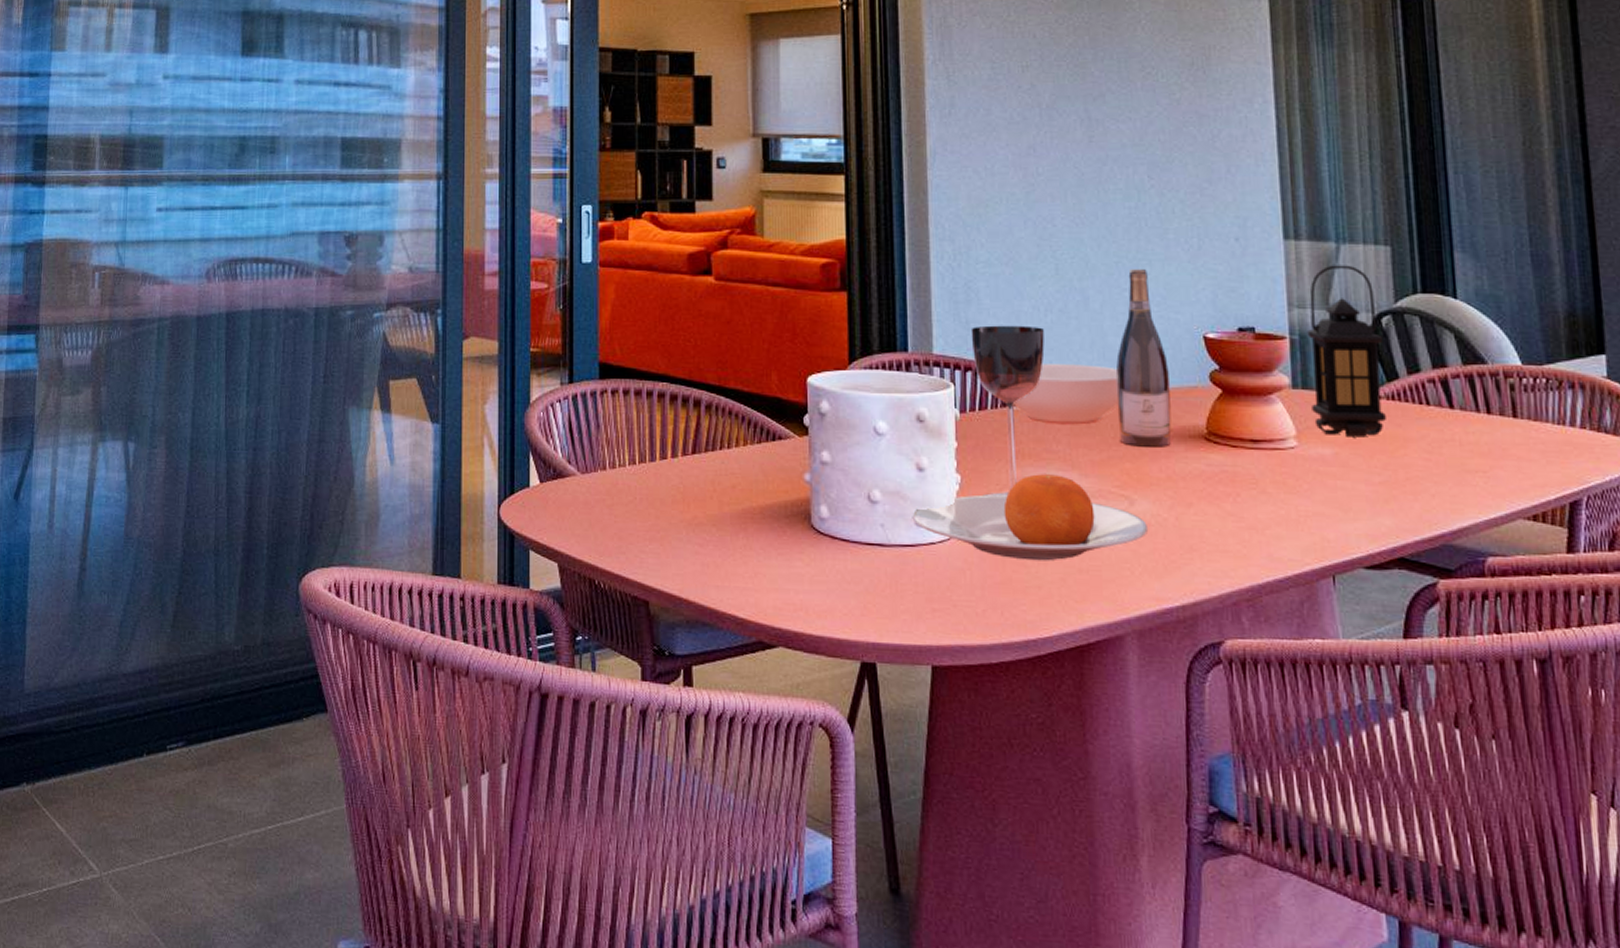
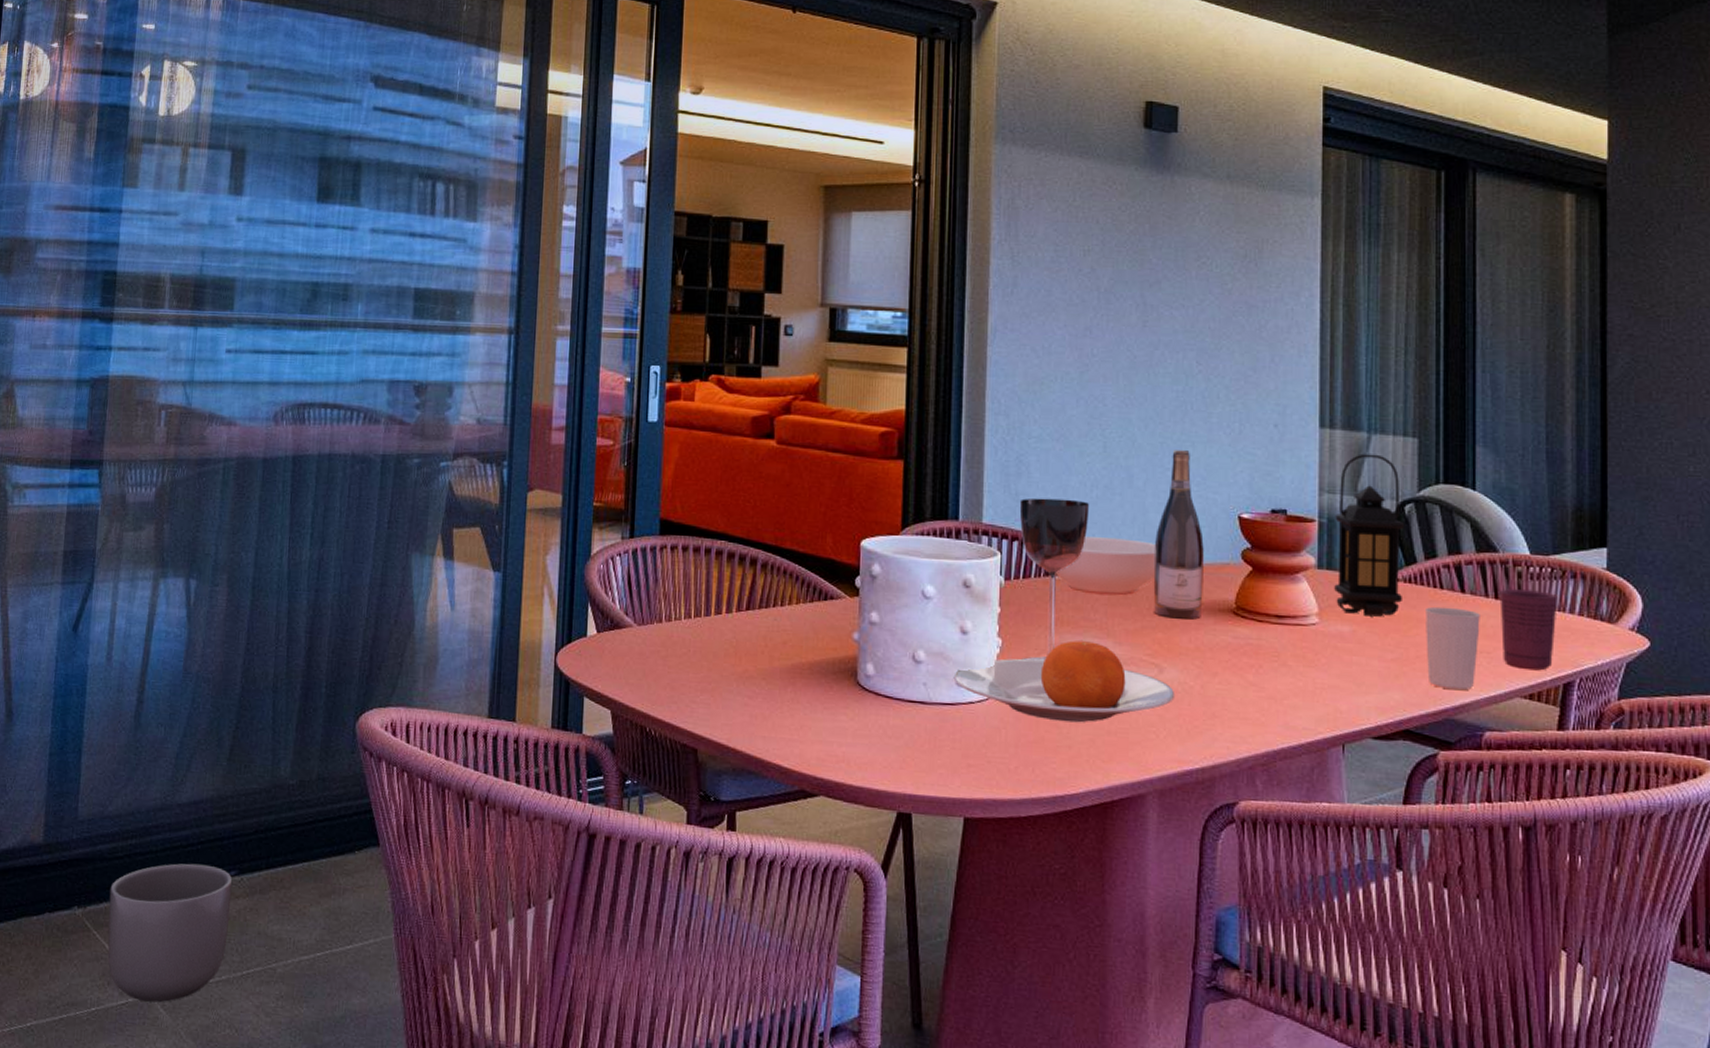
planter: none [57,735,181,882] -> present [107,863,233,1003]
cup: none [1412,424,1474,514] -> present [1426,606,1480,691]
cup: none [1491,403,1557,490] -> present [1499,589,1558,671]

